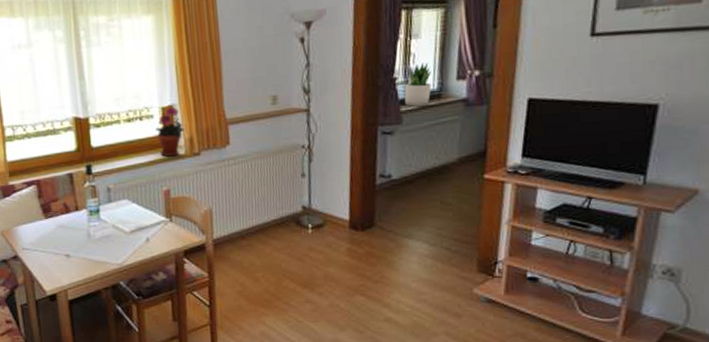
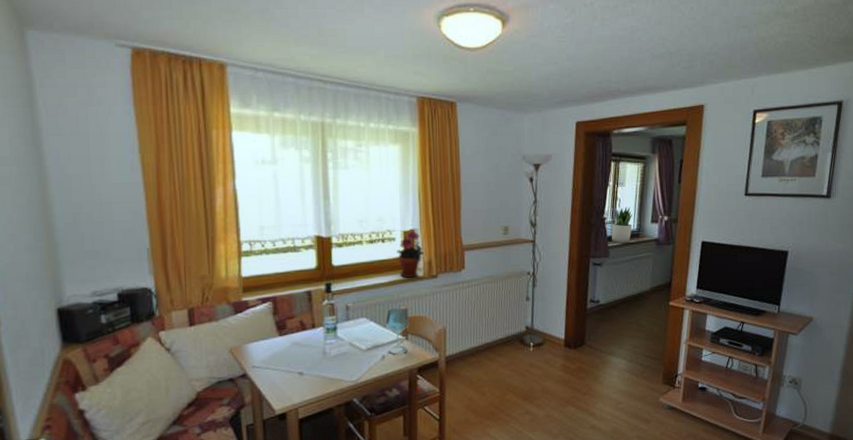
wine glass: none [148,188,173,237] -> present [385,308,410,355]

